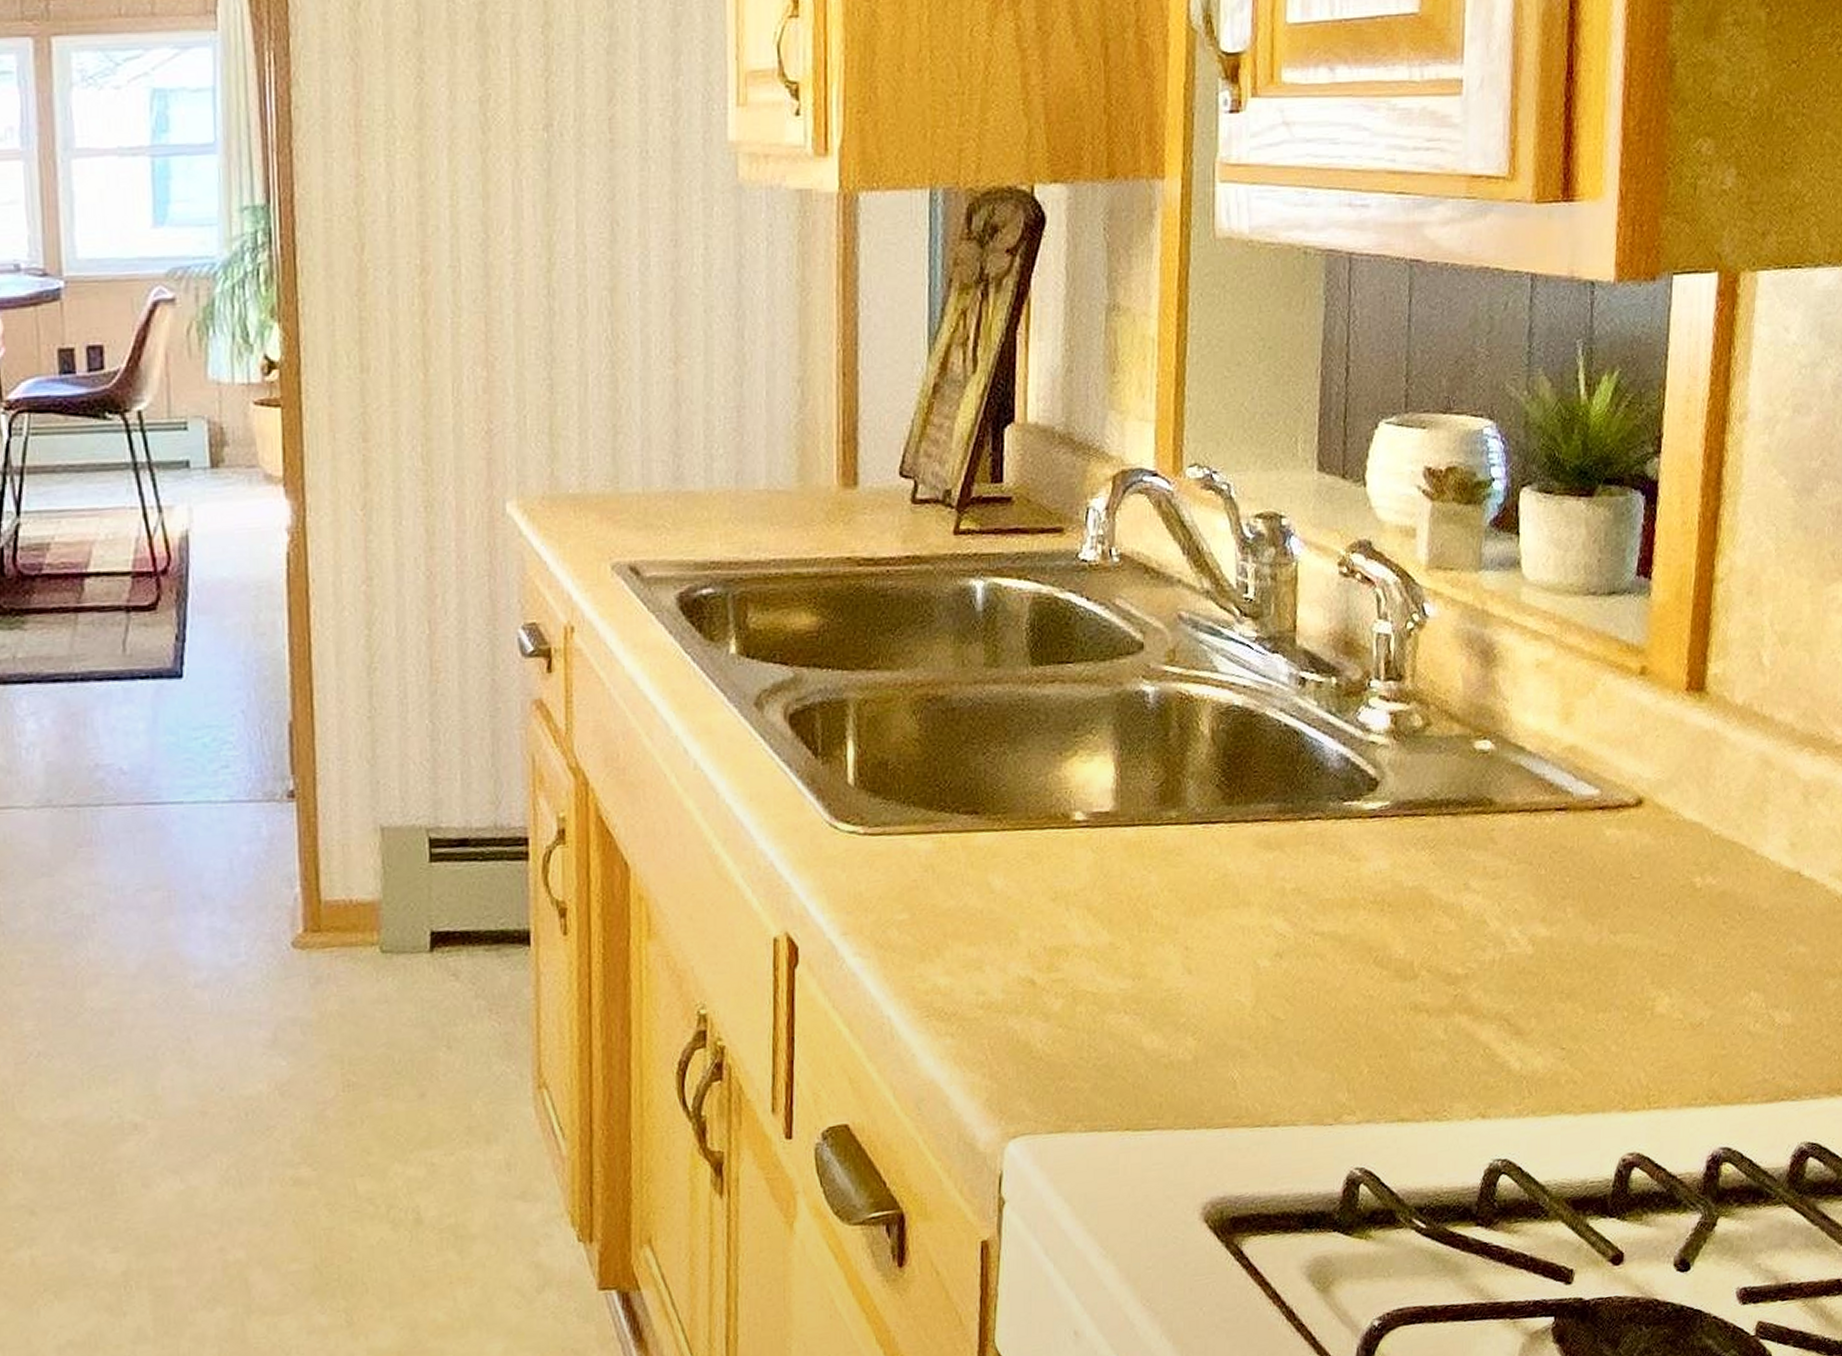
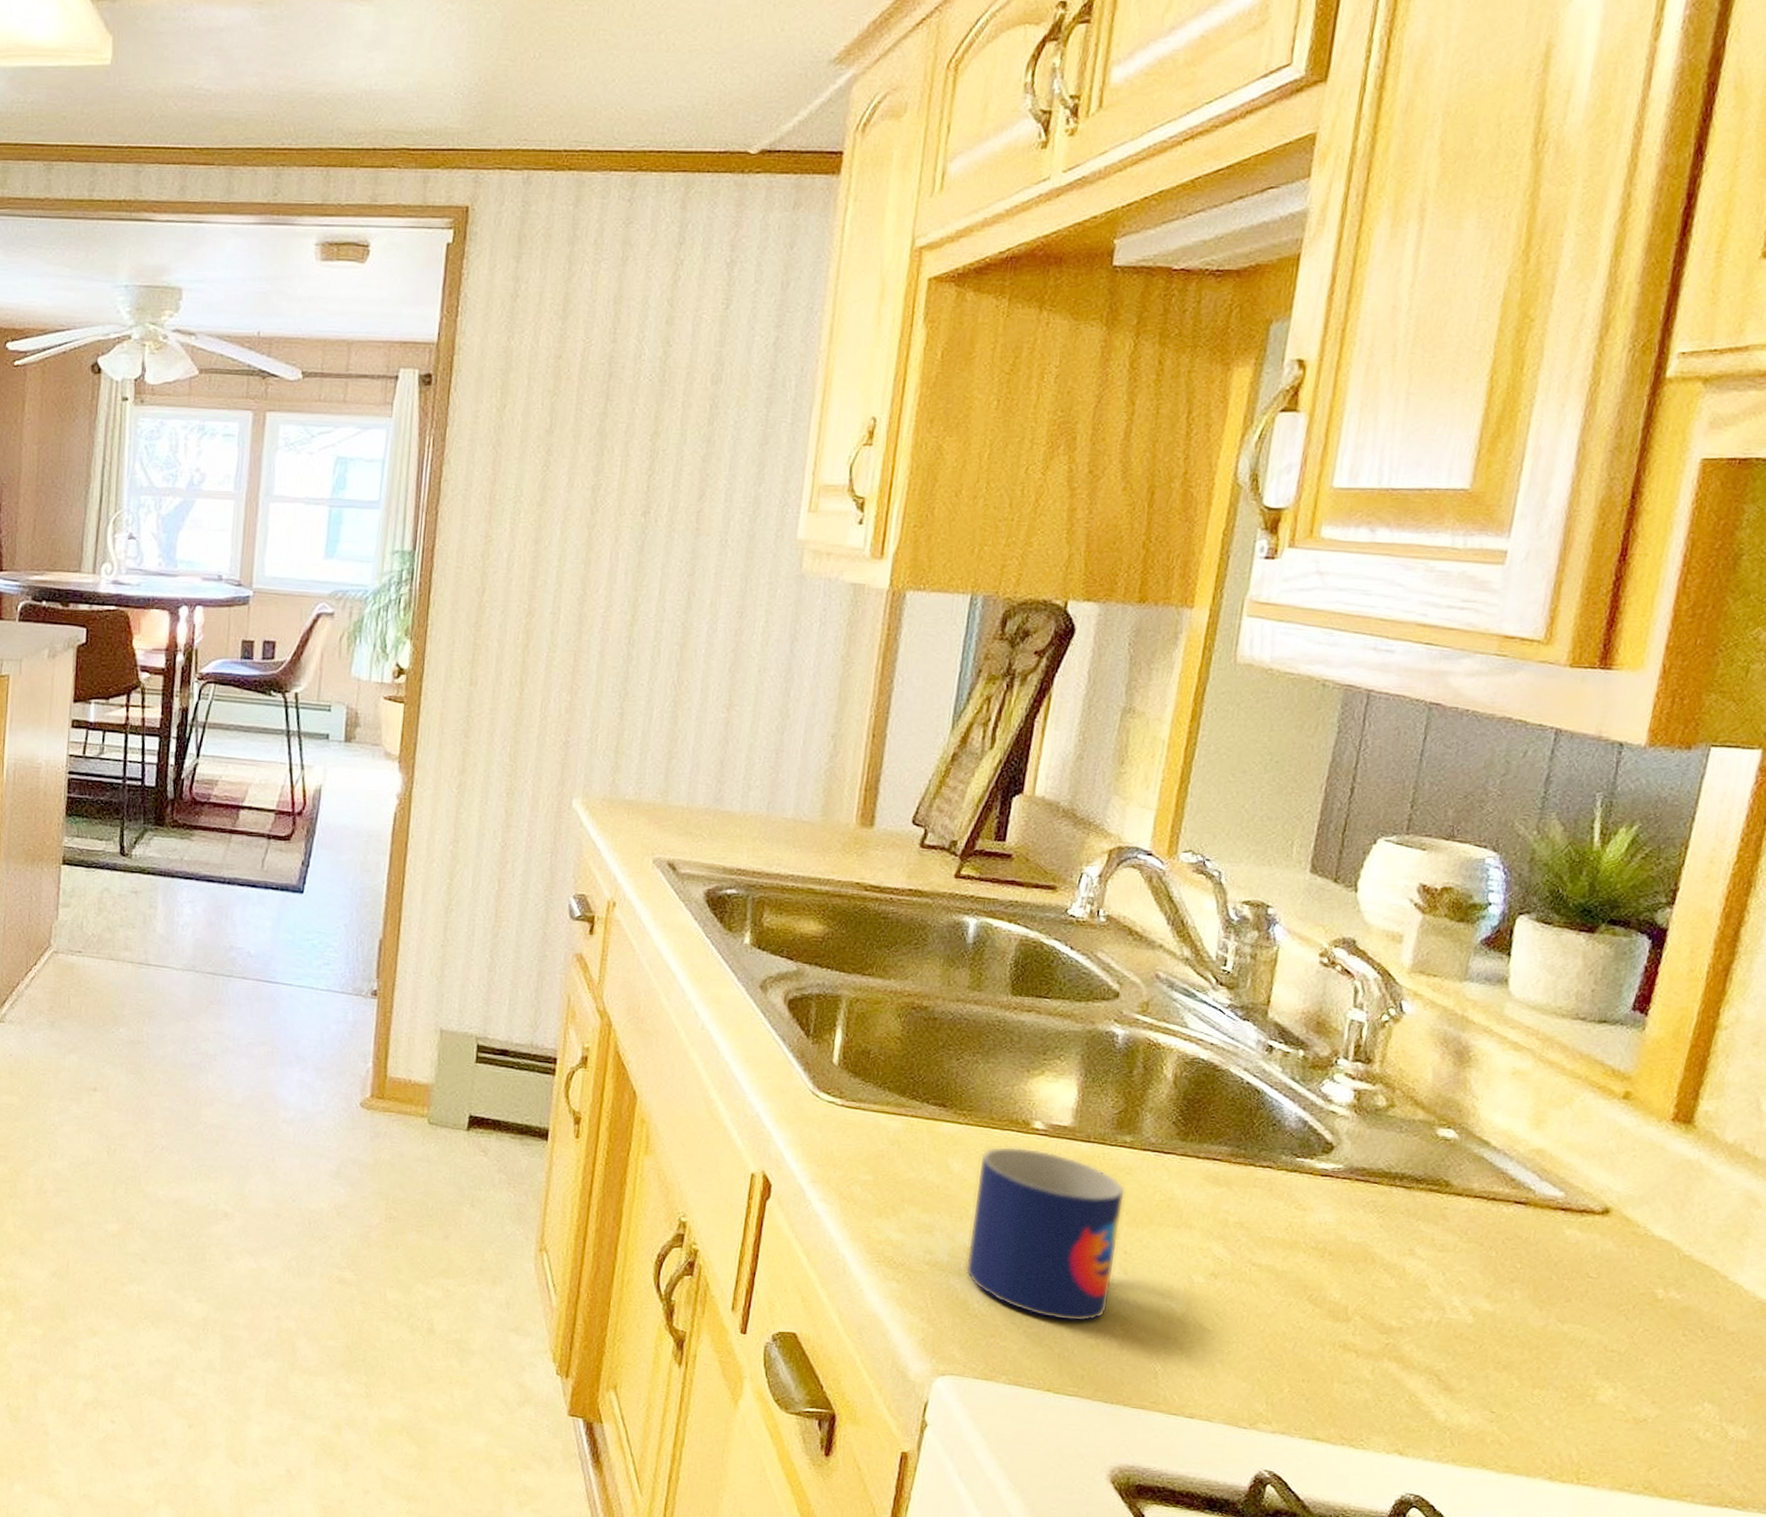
mug: none [1022,844,1178,1044] -> present [965,1146,1126,1322]

